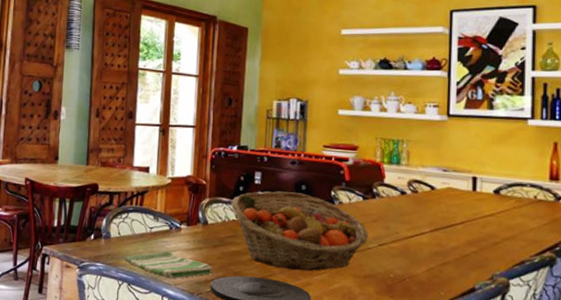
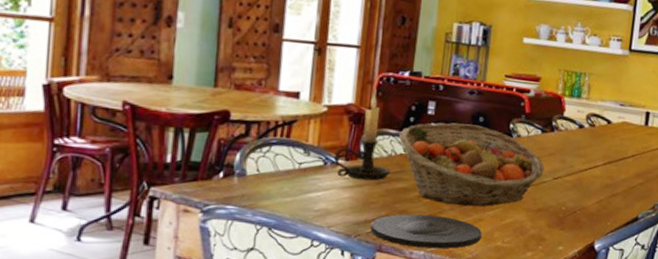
dish towel: present [125,250,213,279] -> none [265,189,375,221]
candle holder: none [177,168,225,244] -> present [333,96,390,181]

